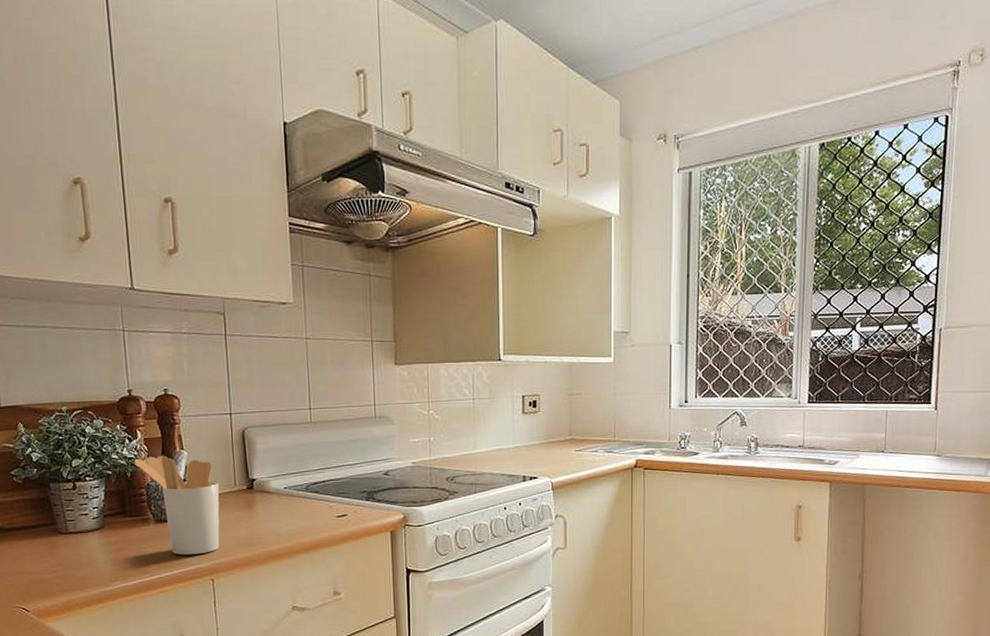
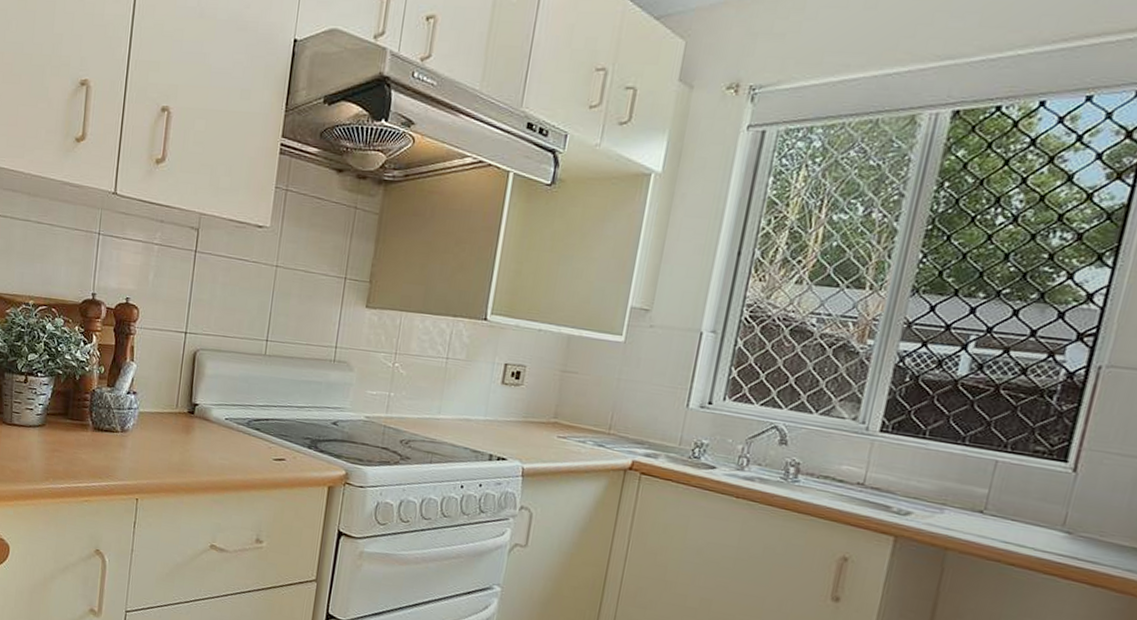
utensil holder: present [134,455,220,555] -> none [85,362,161,471]

